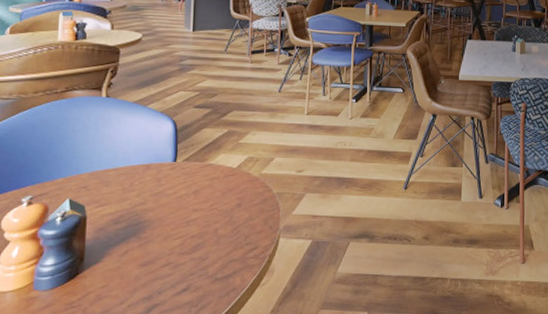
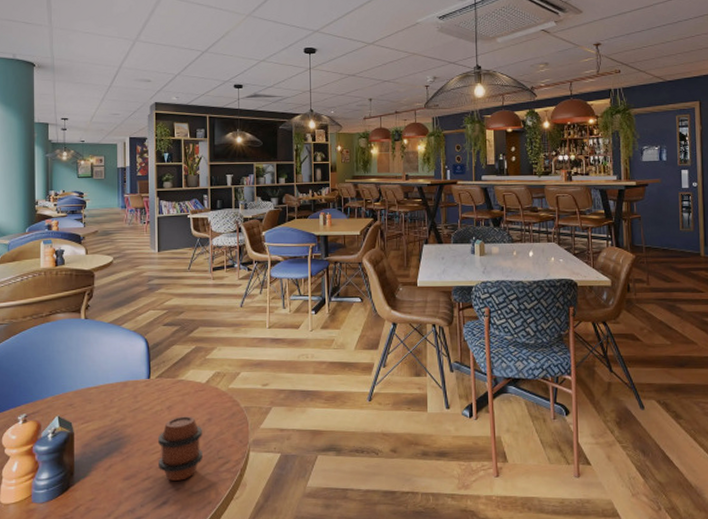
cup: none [180,201,230,267] -> present [158,416,203,481]

